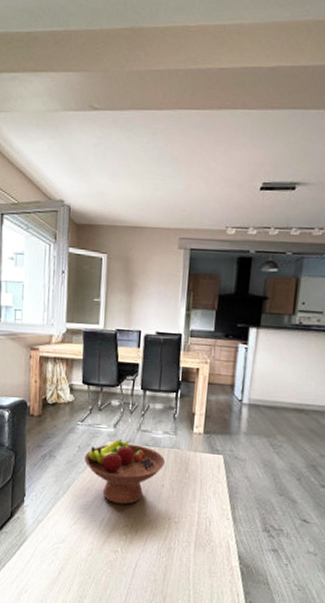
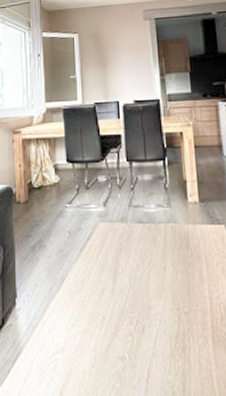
fruit bowl: present [84,439,166,505] -> none [76,219,164,297]

